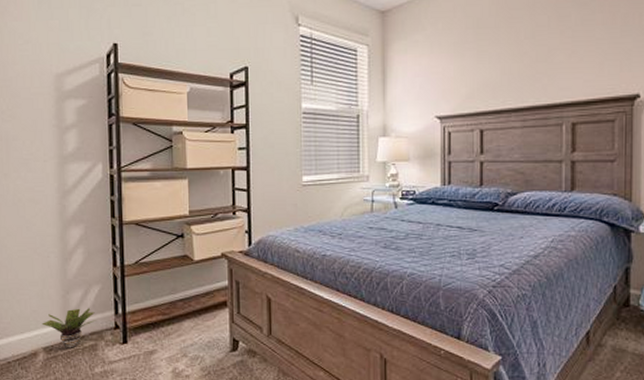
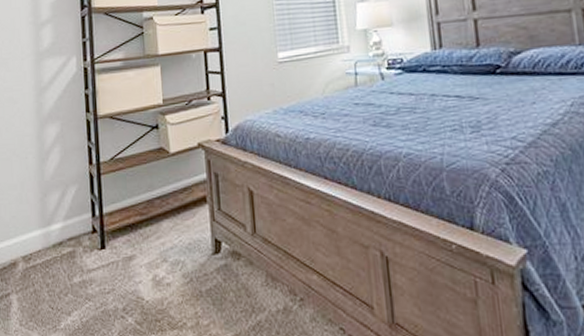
potted plant: present [41,308,96,350] -> none [20,211,74,258]

